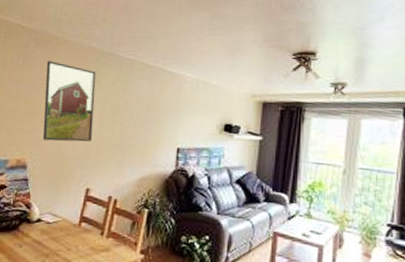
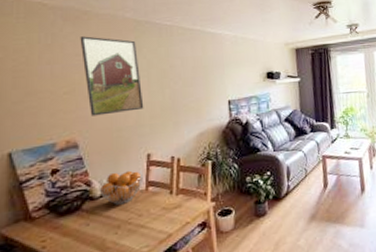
fruit basket: none [35,200,78,234] -> present [97,170,143,205]

